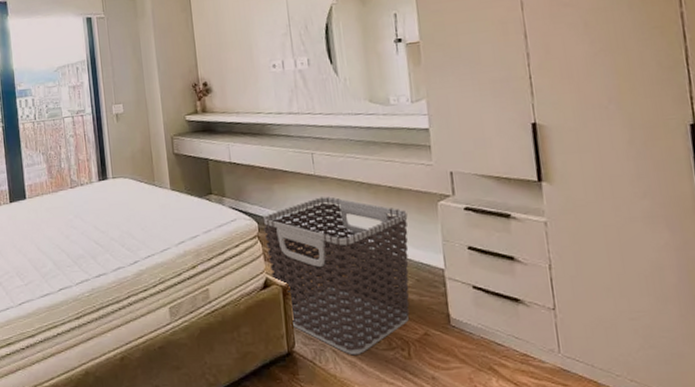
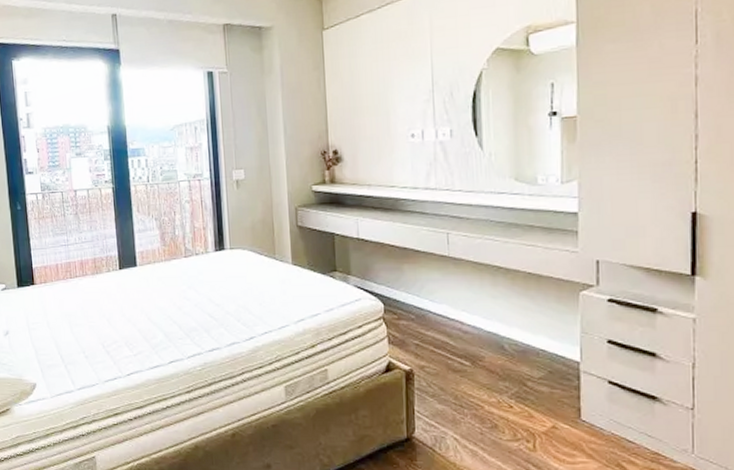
clothes hamper: present [262,196,410,356] -> none [389,280,546,445]

